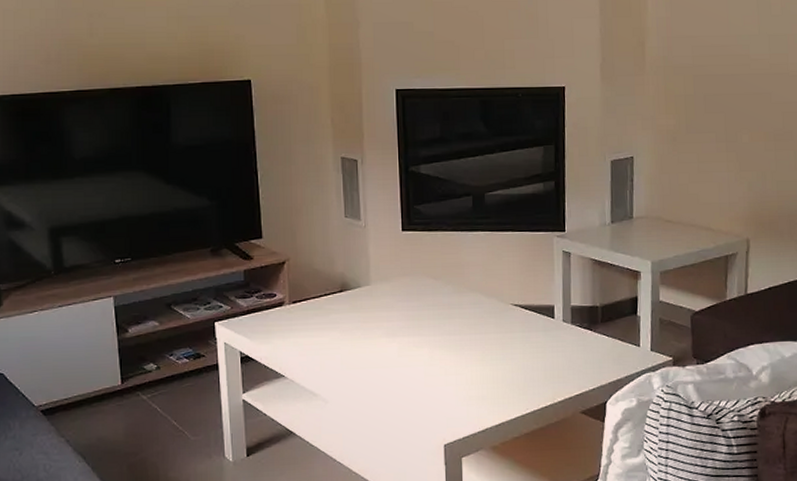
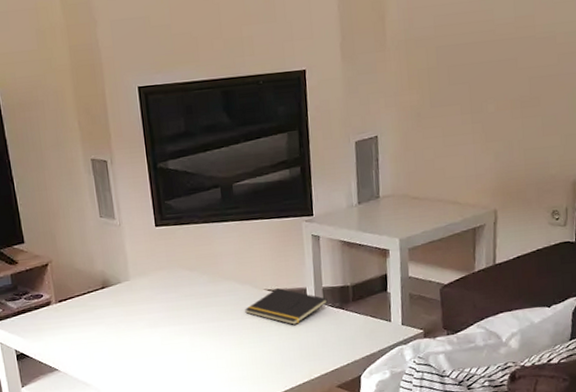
notepad: none [489,304,575,344] -> present [245,288,328,325]

